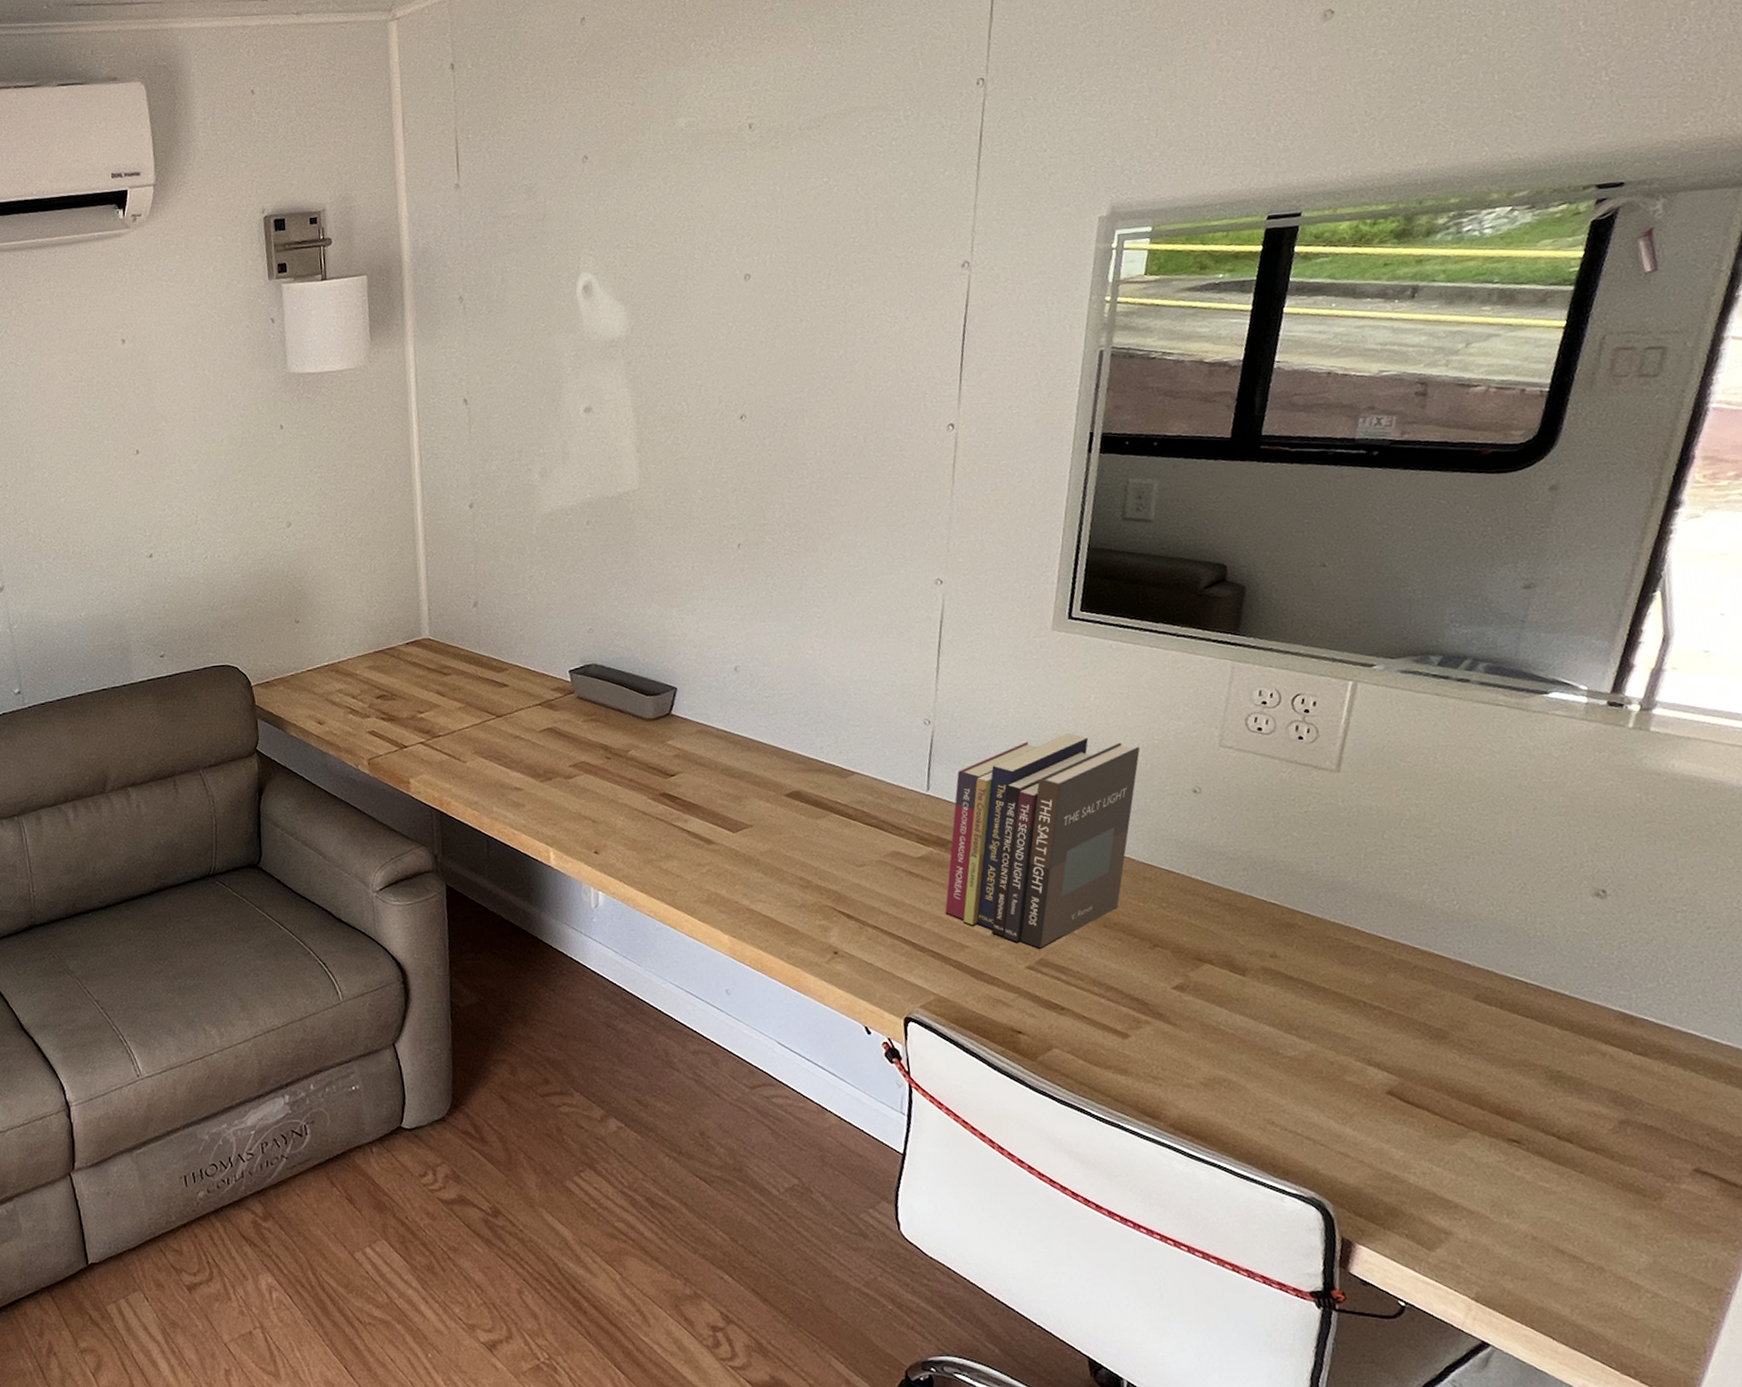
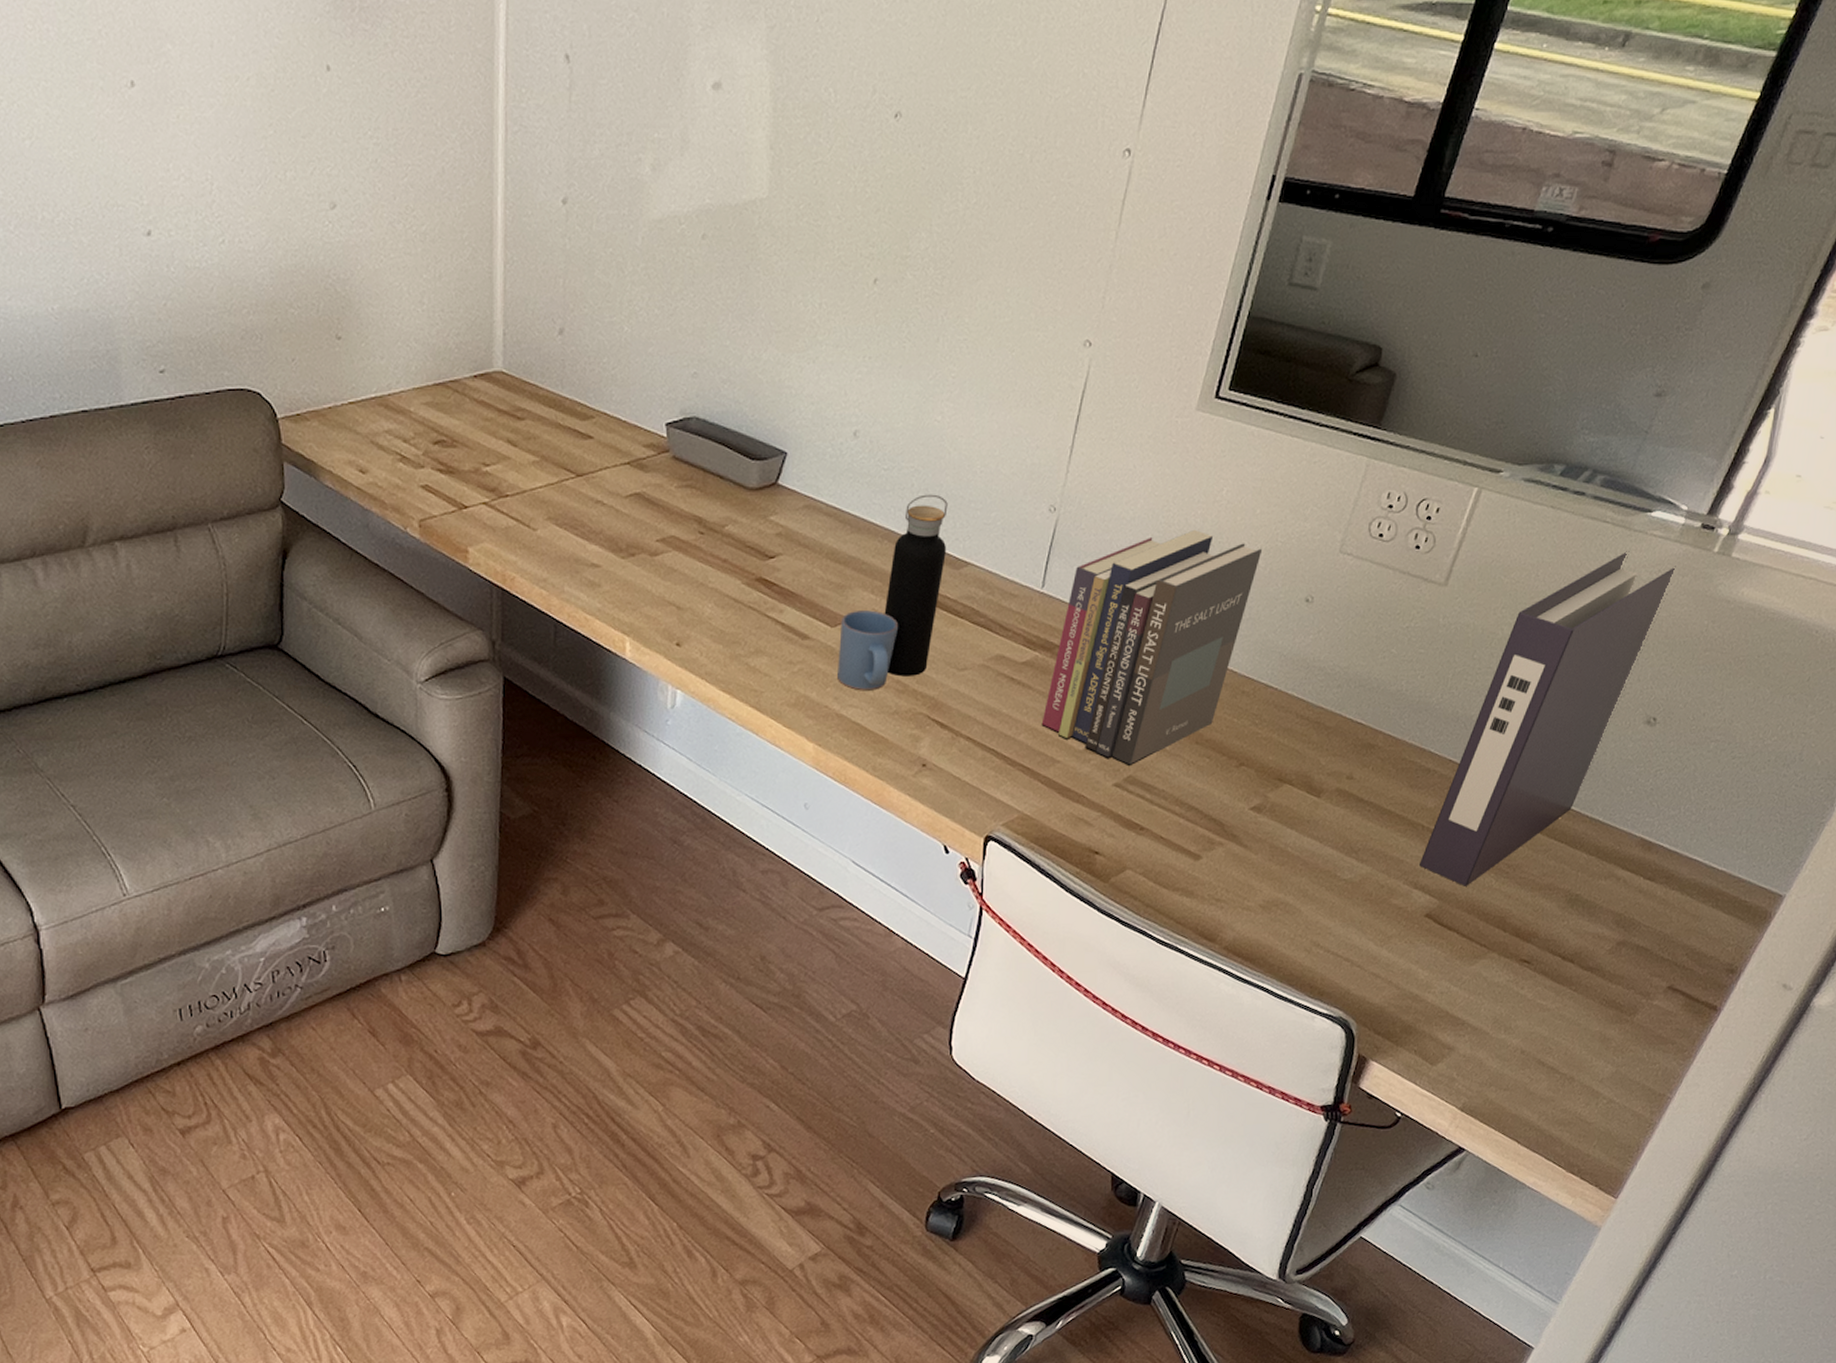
mug: none [741,817,796,888] -> present [838,610,899,691]
water bottle: none [780,715,833,874] -> present [884,494,948,677]
binder: none [1369,731,1589,1063] -> present [1419,551,1676,886]

